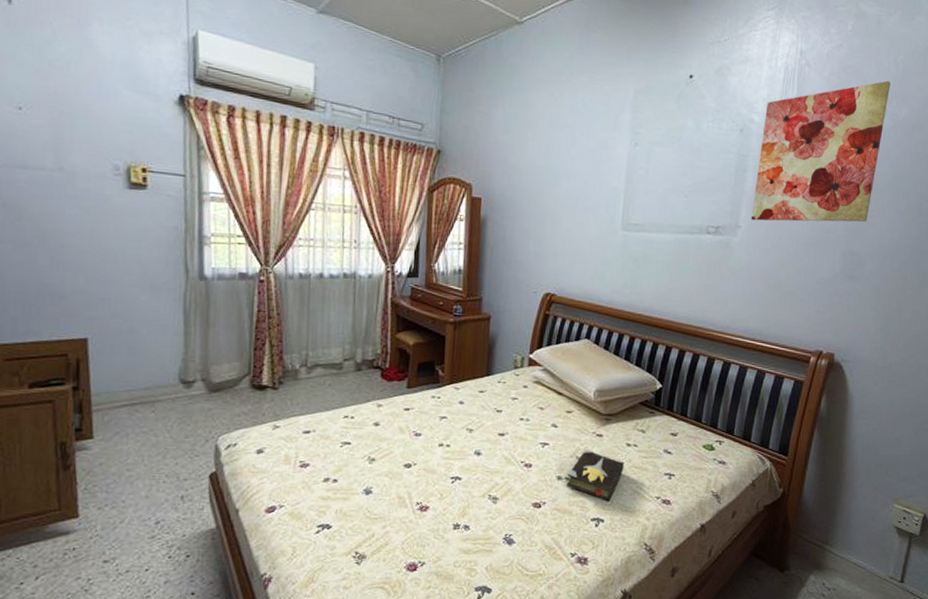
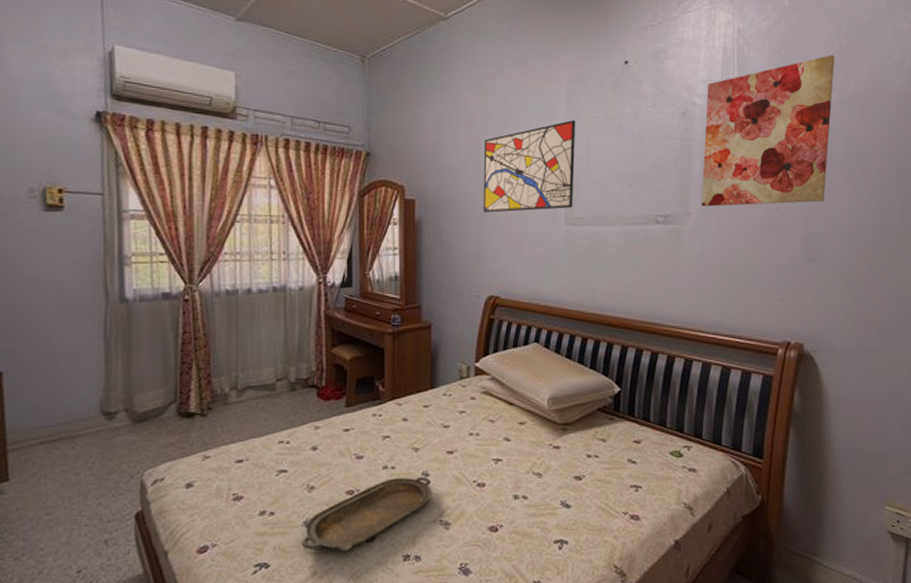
serving tray: none [361,455,483,519] -> present [302,476,432,553]
wall art: none [545,129,639,215] -> present [483,119,576,213]
hardback book: present [566,449,624,502] -> none [524,464,585,521]

